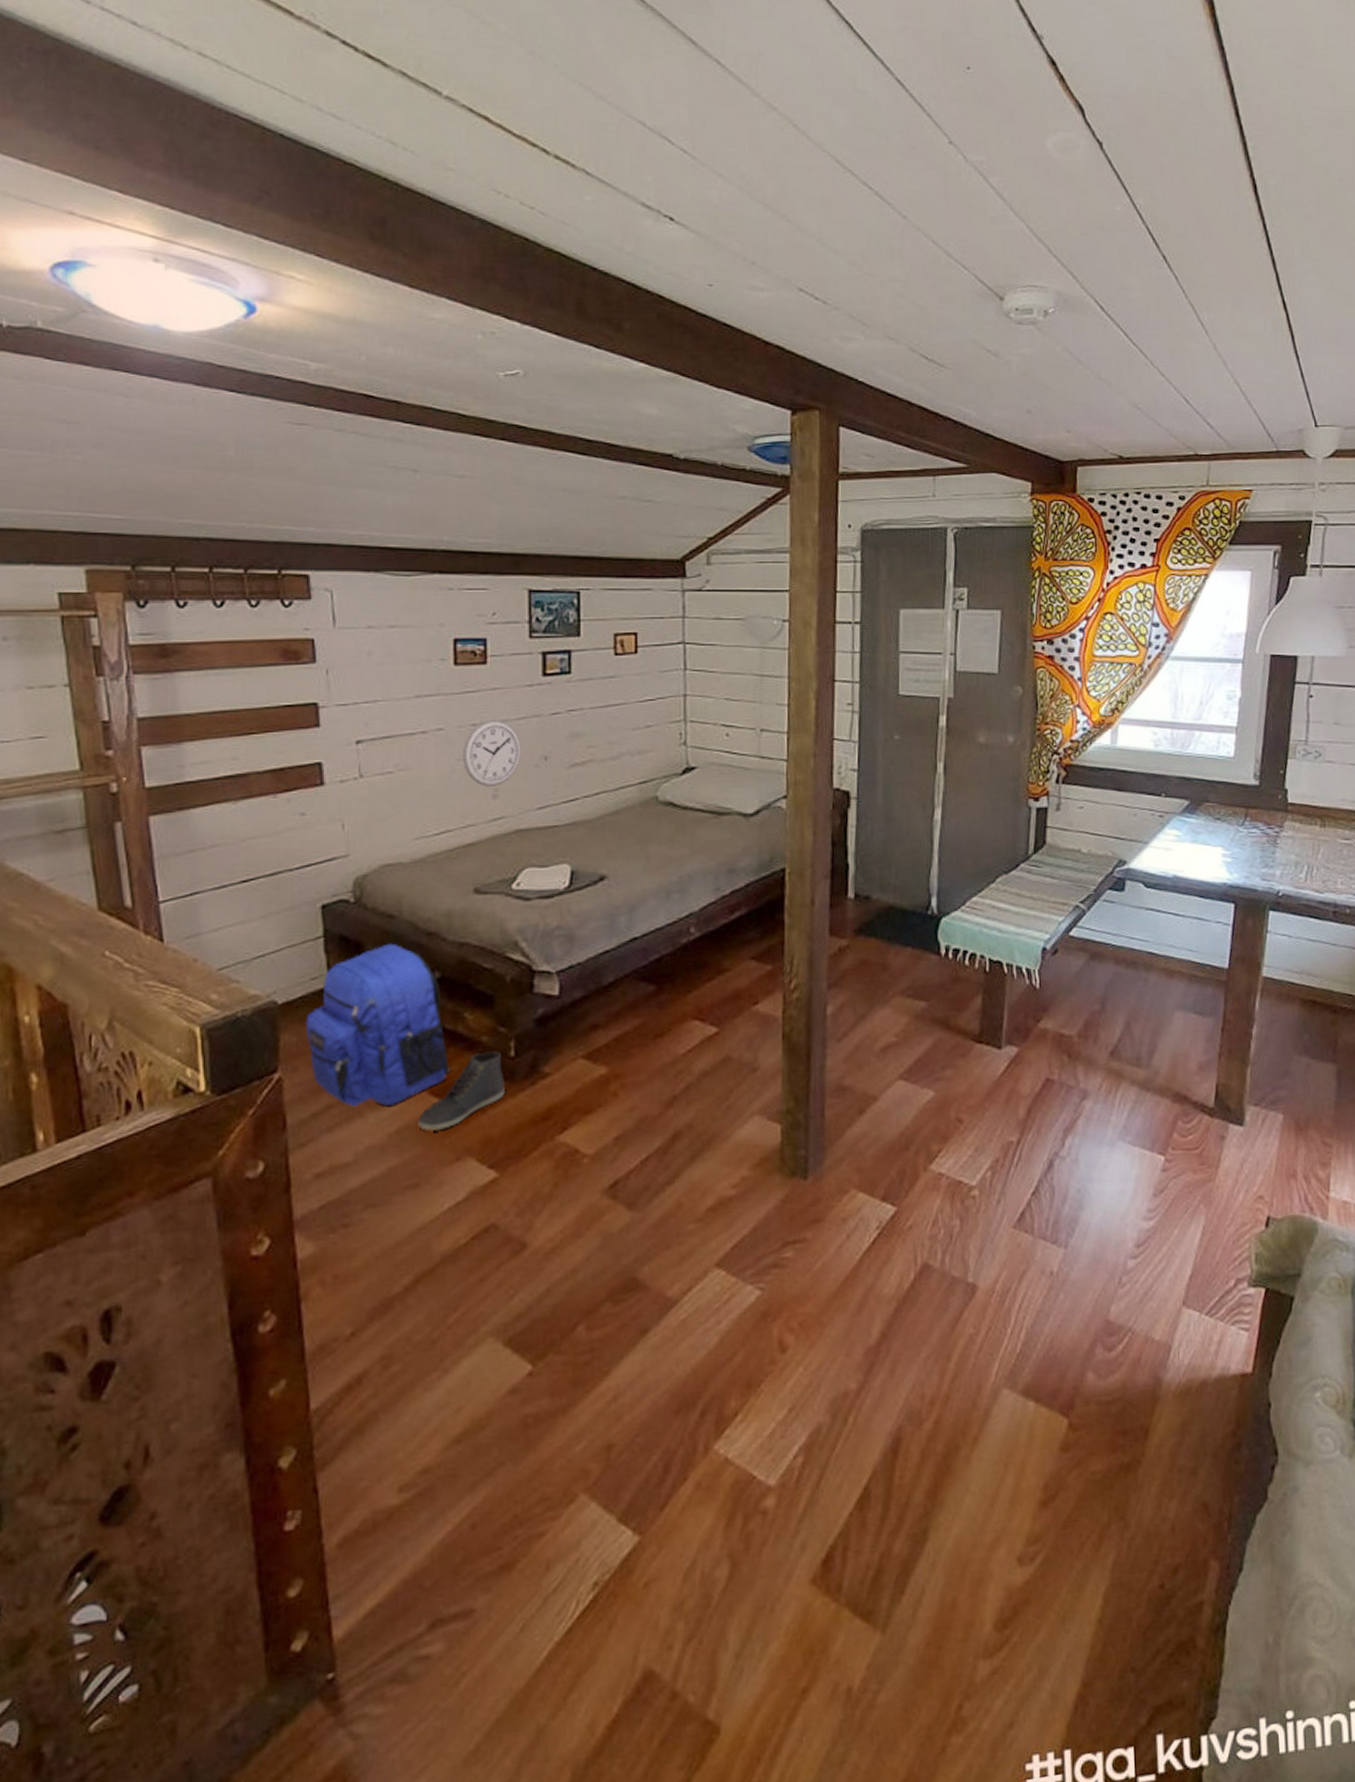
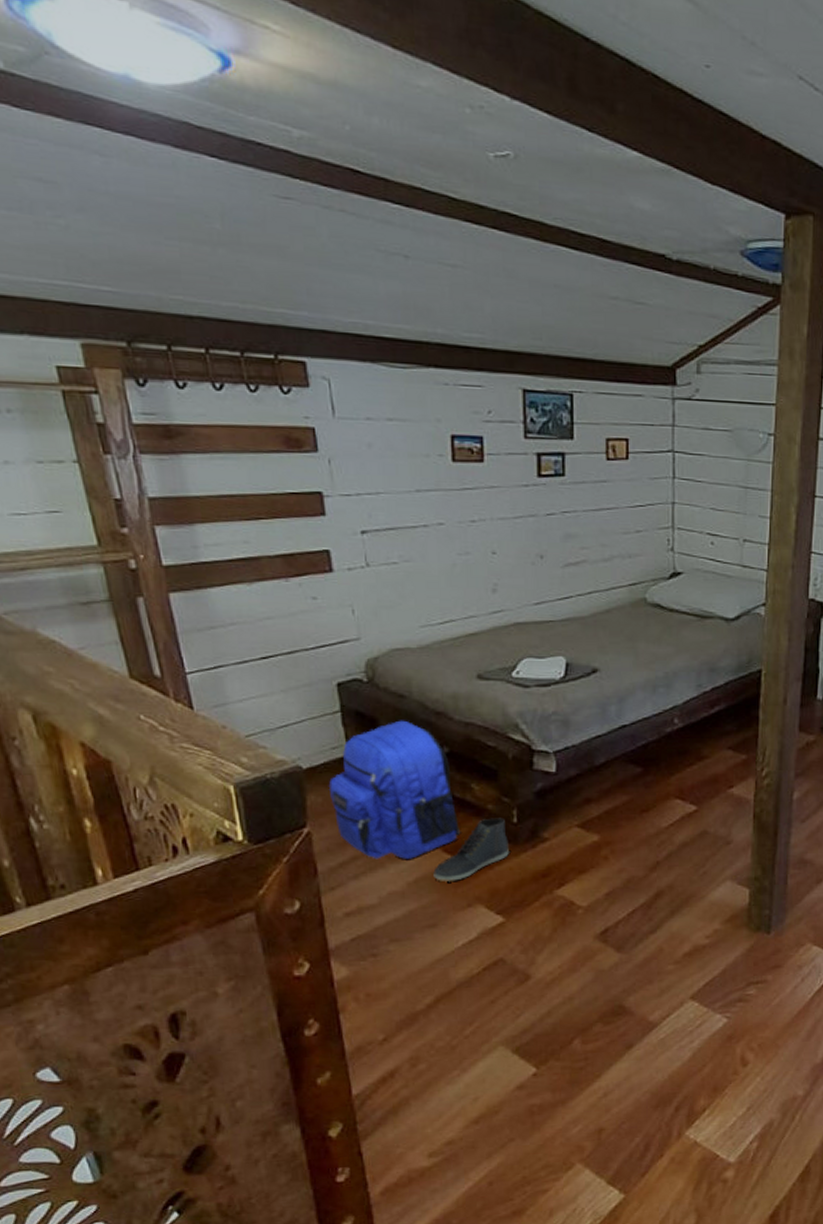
wall clock: present [463,719,522,787] -> none [463,516,519,581]

